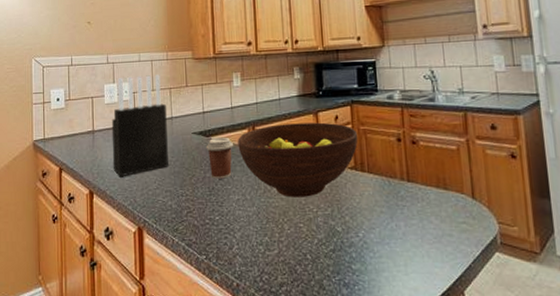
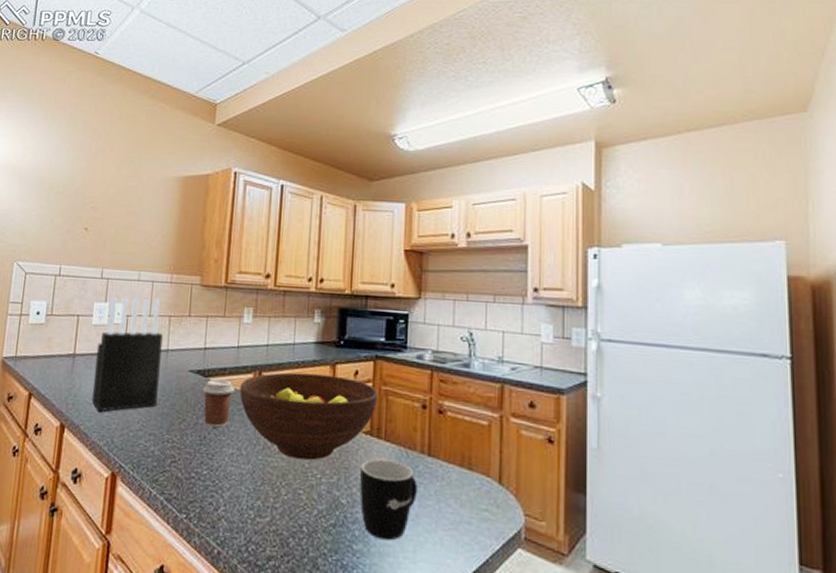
mug: none [350,189,402,258] -> present [360,458,417,541]

